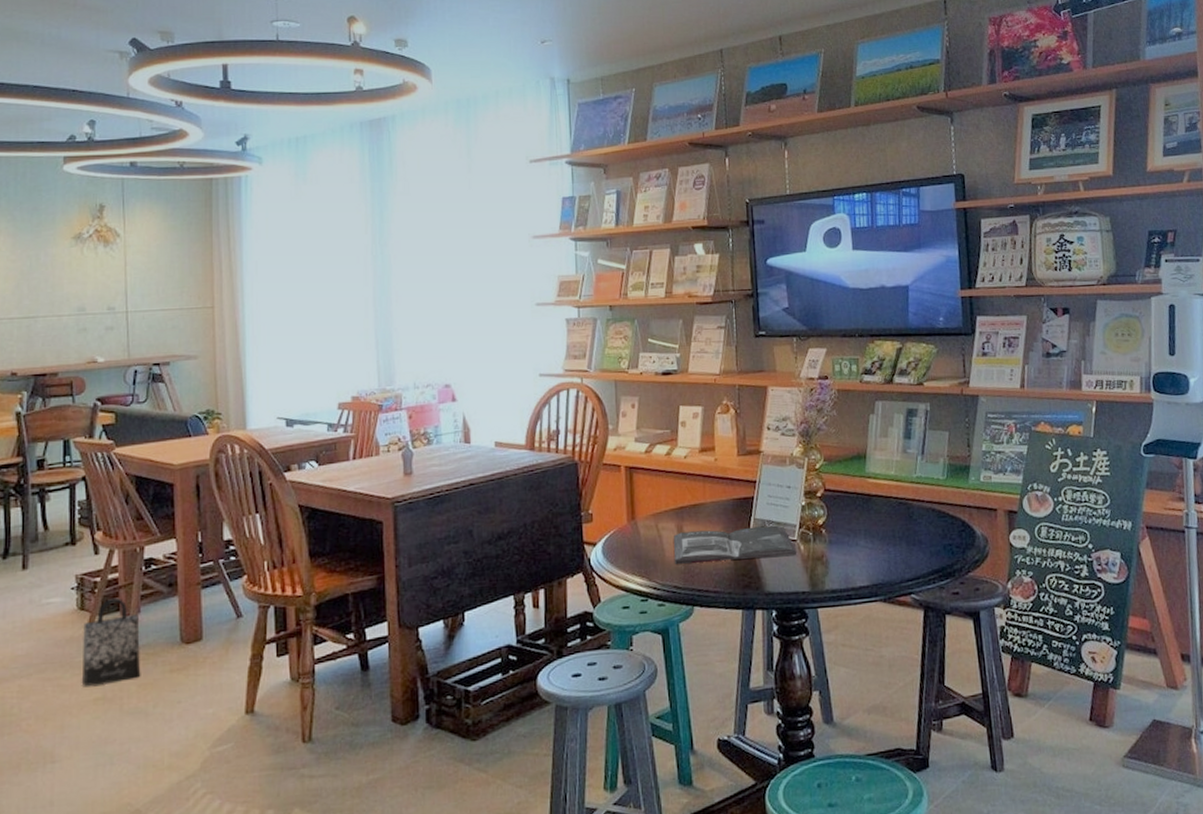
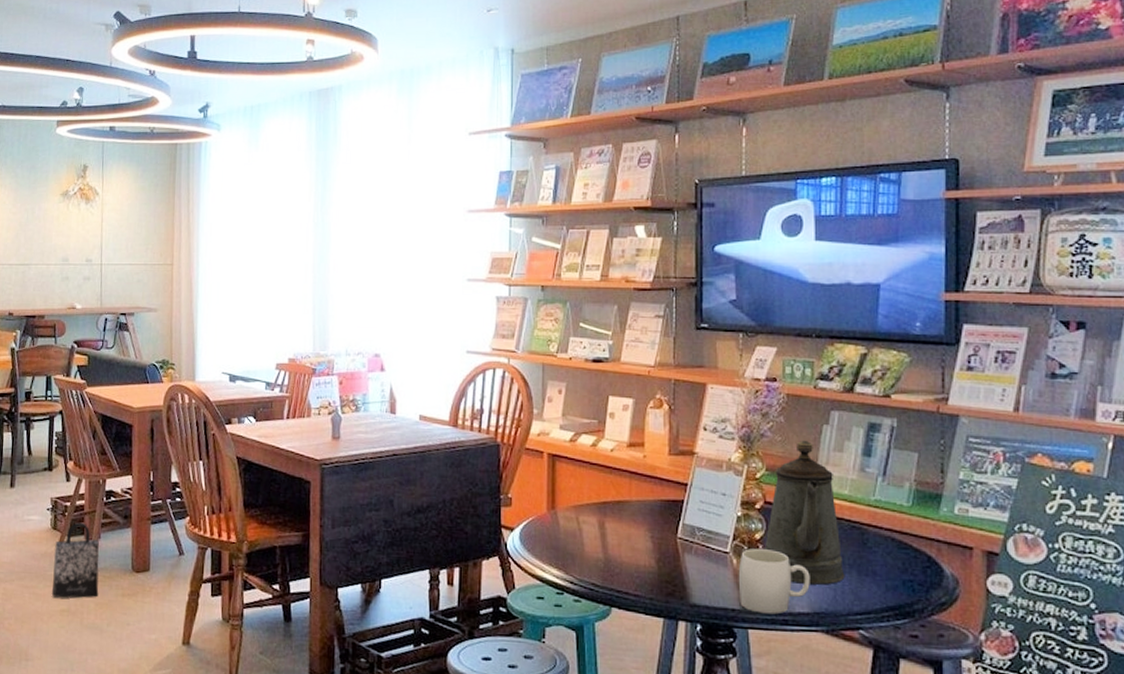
magazine: present [673,525,796,564] -> none [593,528,728,569]
mug: none [805,532,868,593] -> present [738,549,810,615]
coffee pot: none [827,431,897,560] -> present [765,441,845,585]

